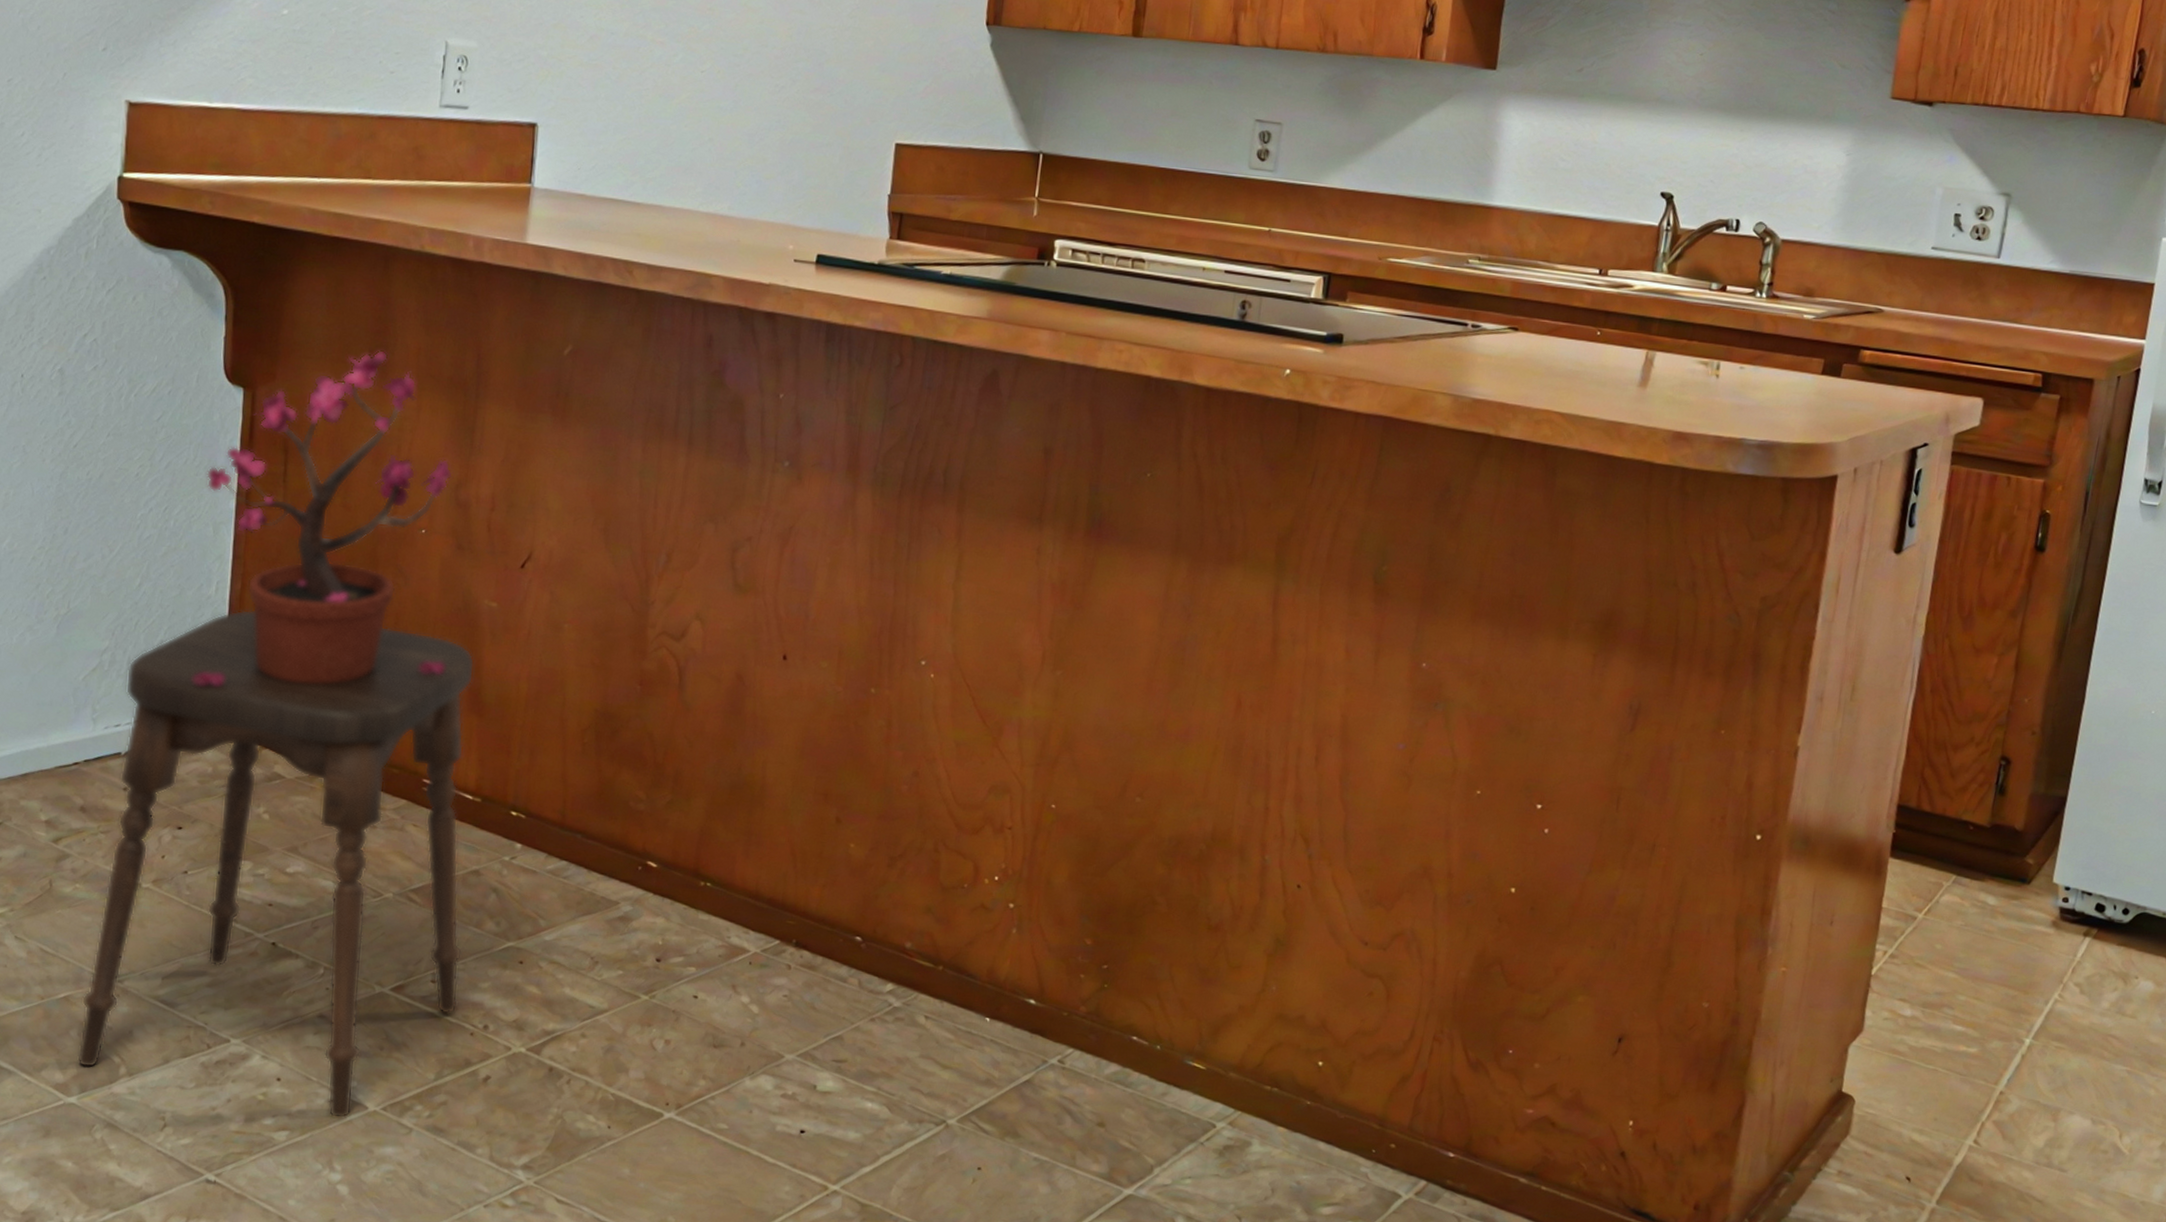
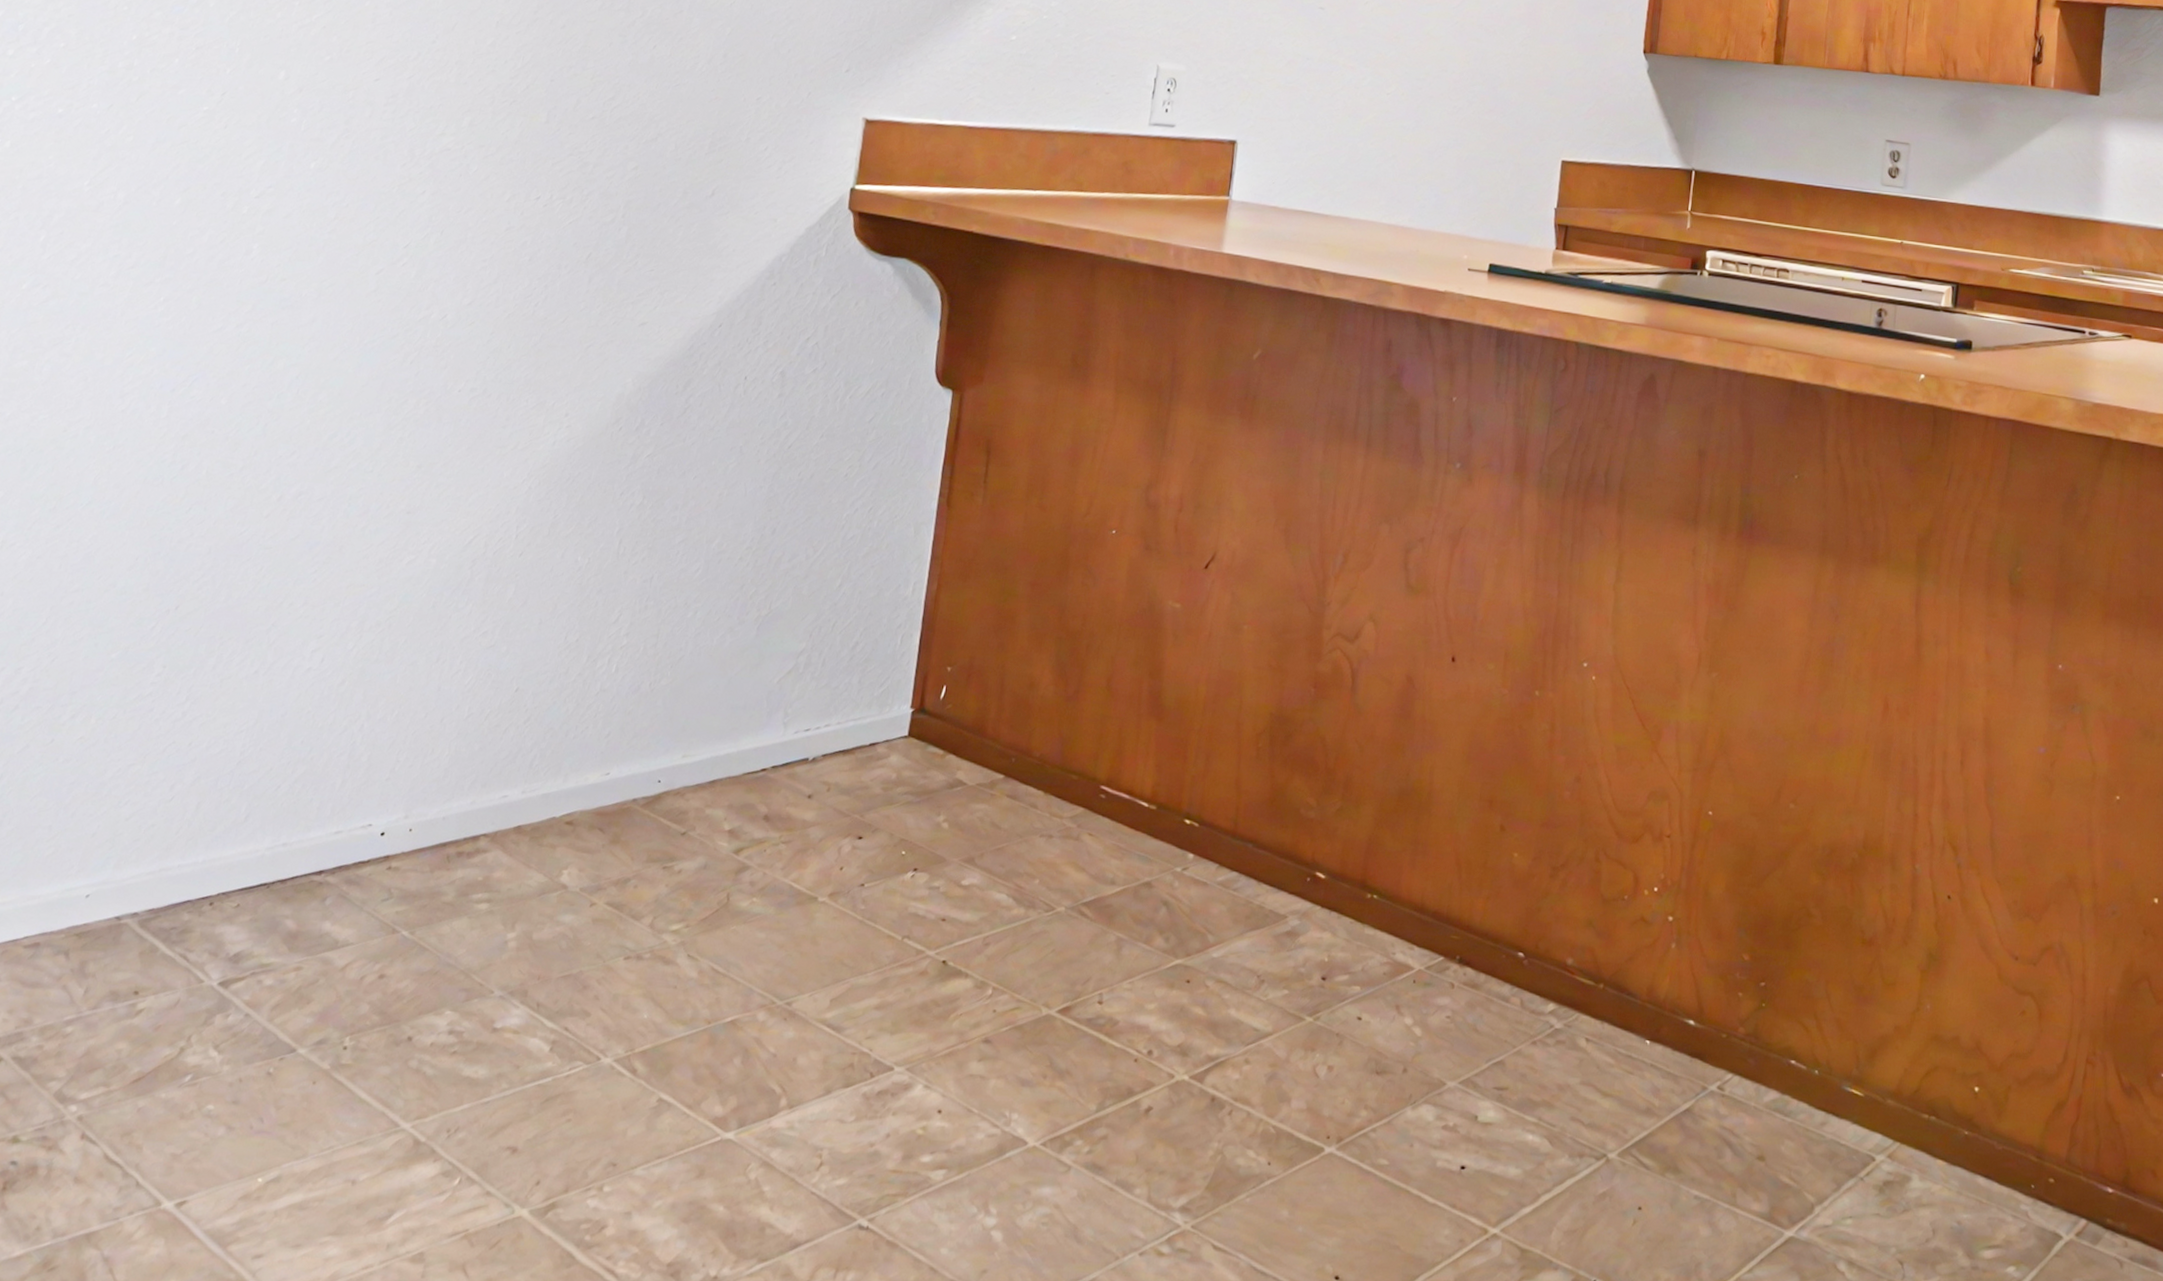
stool: present [77,608,475,1119] -> none [738,609,1157,1156]
potted plant: present [192,350,453,686] -> none [883,354,1145,689]

